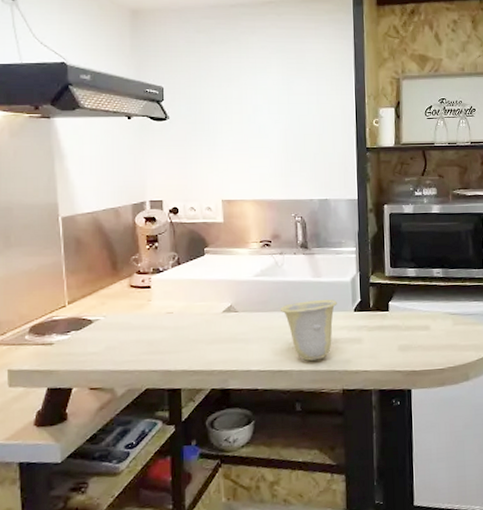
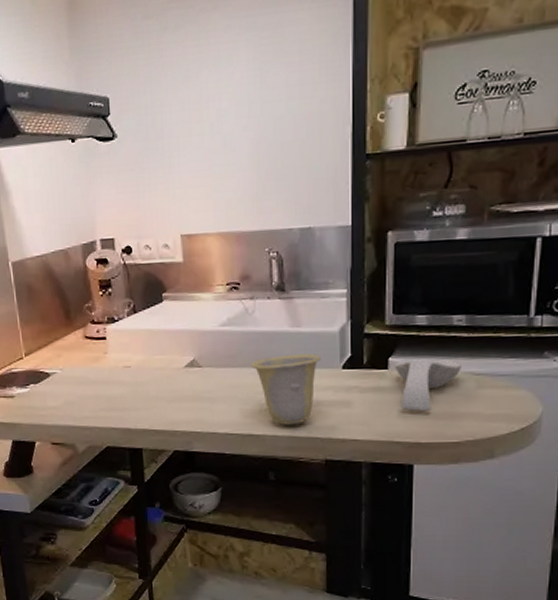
spoon rest: none [393,302,442,345] -> present [394,358,461,411]

